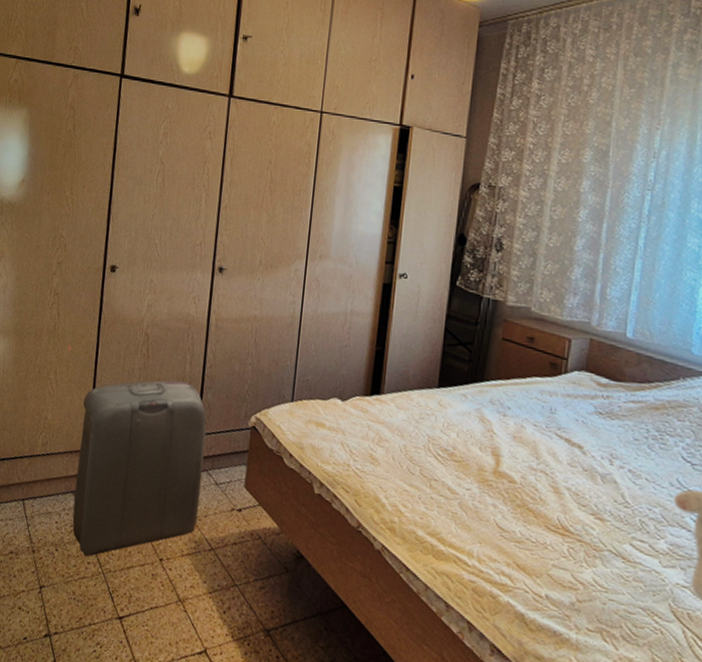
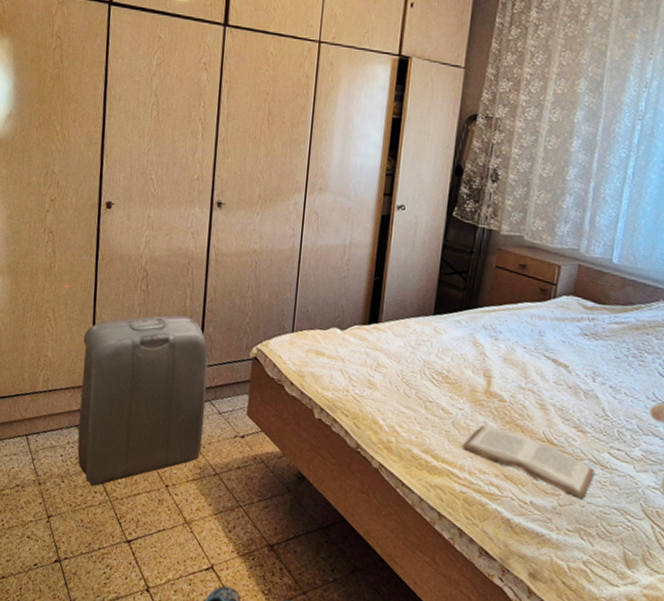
book: none [471,508,617,596] -> present [463,425,596,500]

